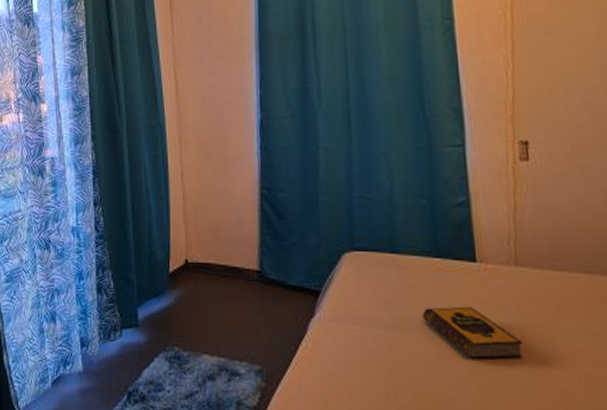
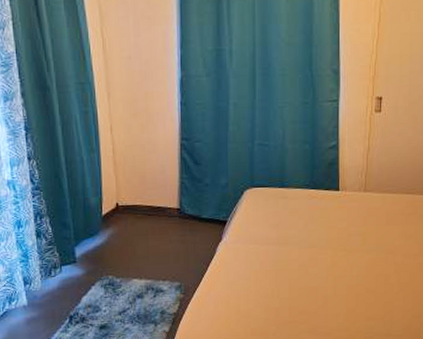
hardback book: present [422,306,523,360] -> none [300,223,364,261]

